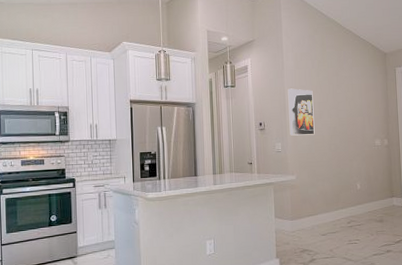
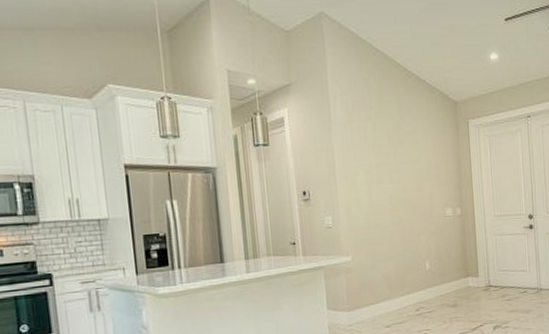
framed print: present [288,88,315,136] -> none [337,147,373,207]

